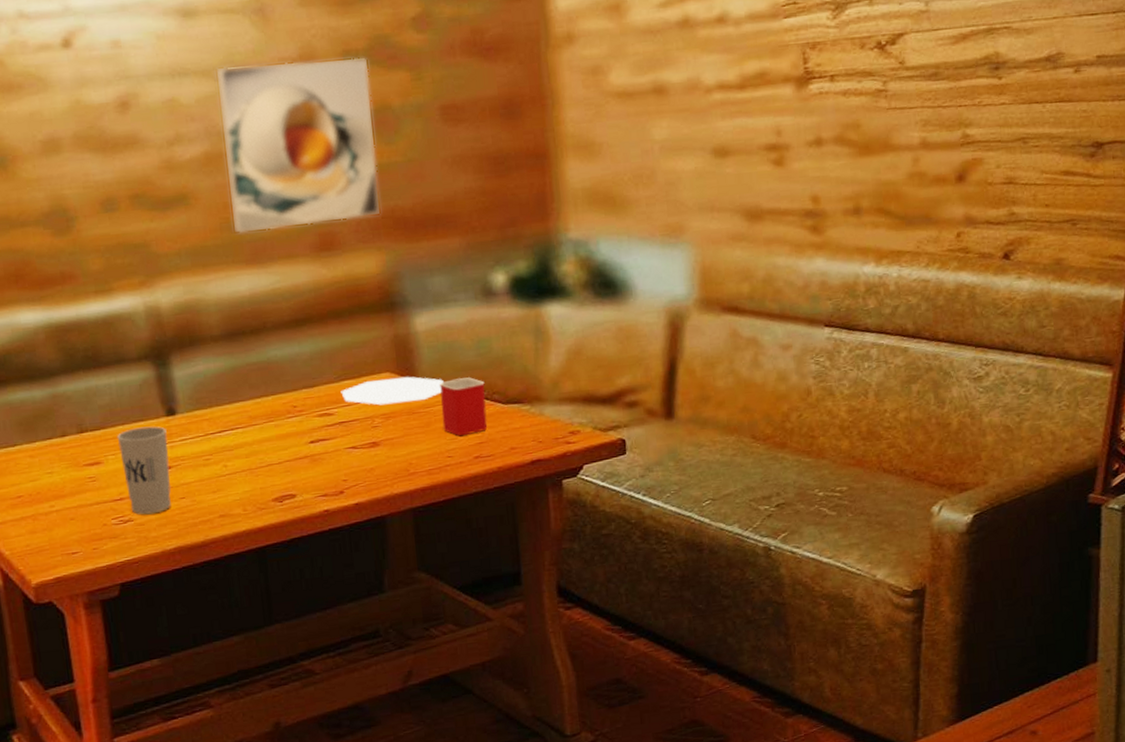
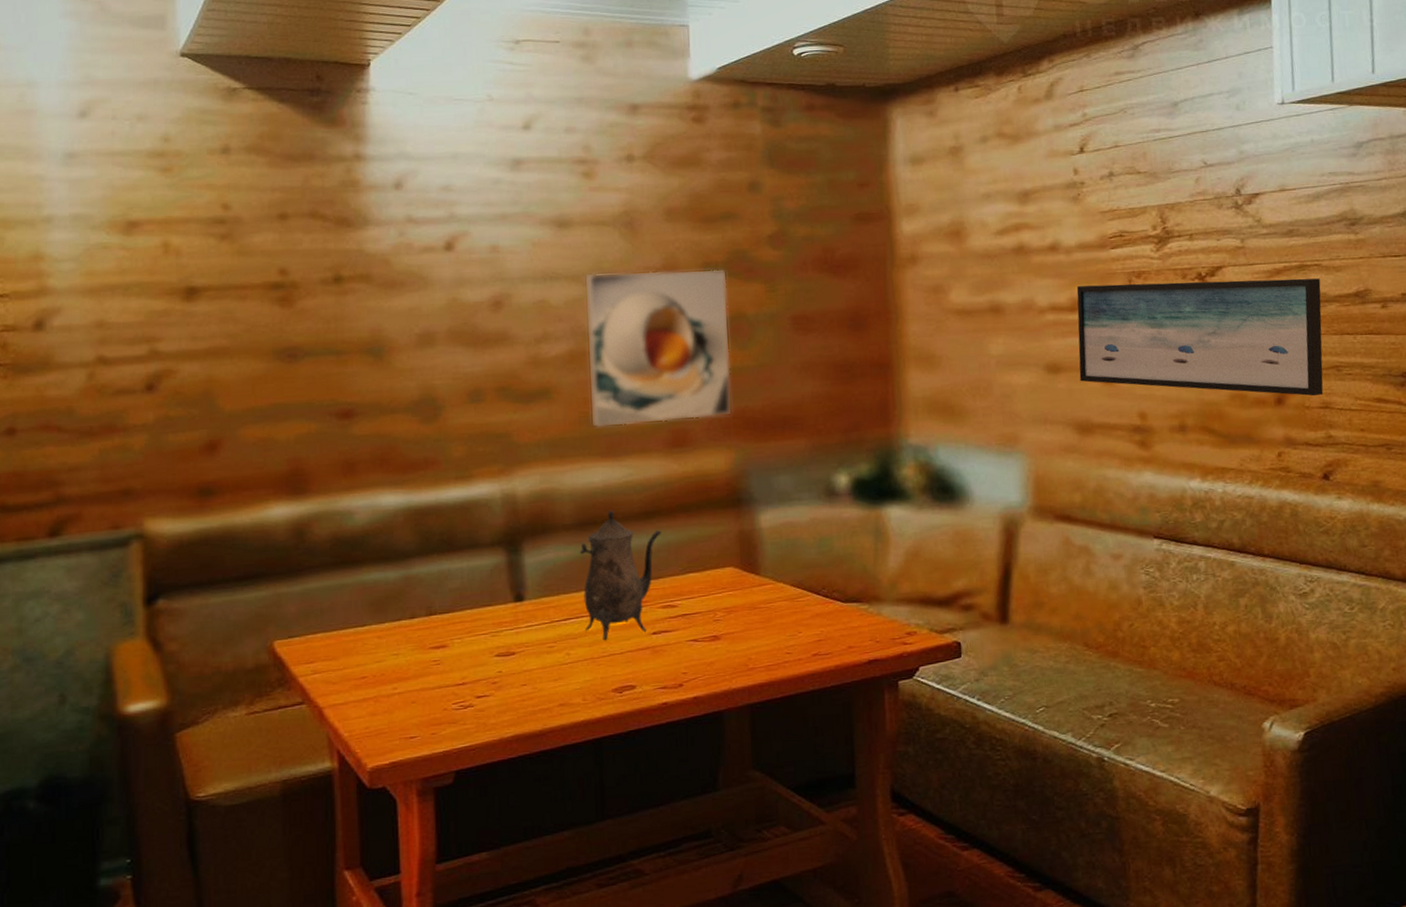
cup: present [117,426,171,515] -> none [464,611,514,701]
teapot: none [229,319,314,452] -> present [579,510,662,641]
plate: present [340,376,444,406] -> none [685,571,785,599]
mug: present [438,377,488,436] -> none [780,575,827,633]
wall art: none [746,42,1010,172] -> present [1076,278,1324,396]

